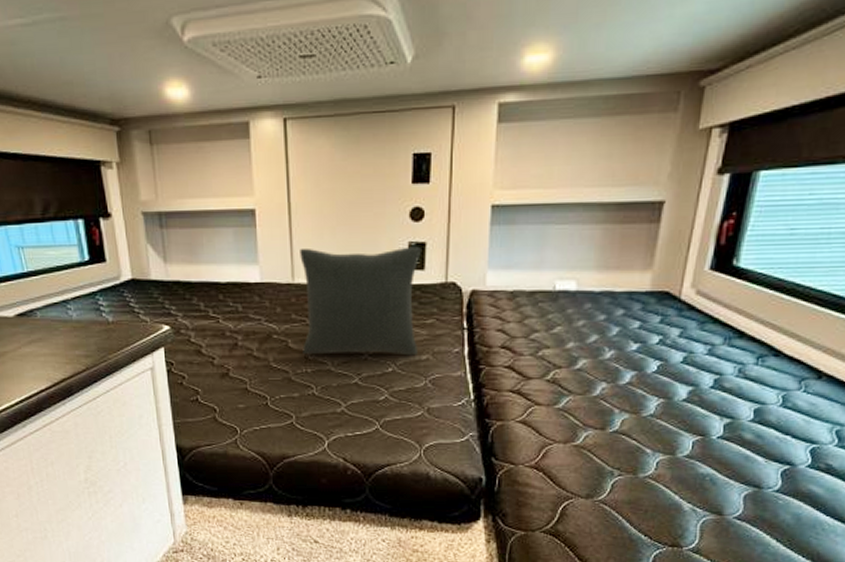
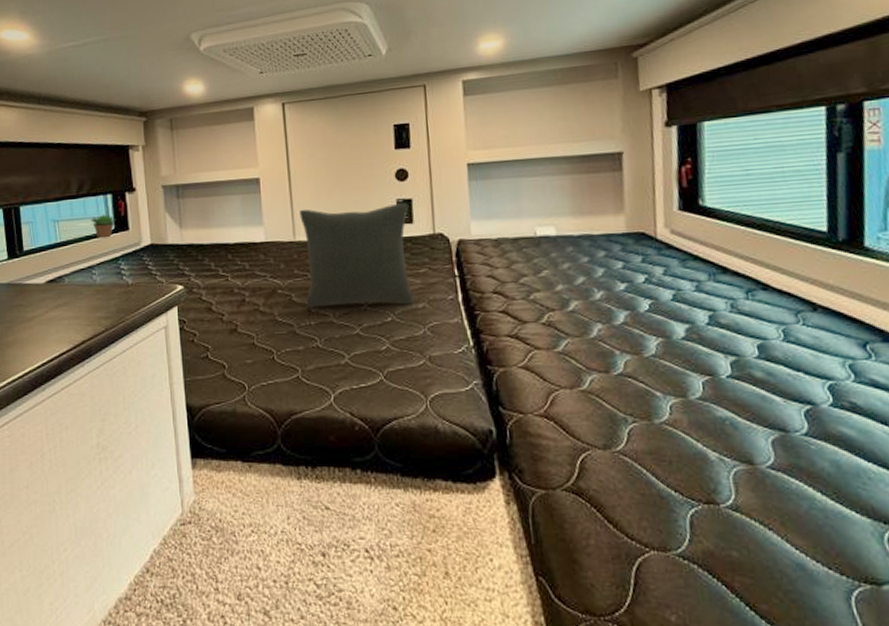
succulent plant: none [60,243,90,270] -> present [90,214,116,239]

